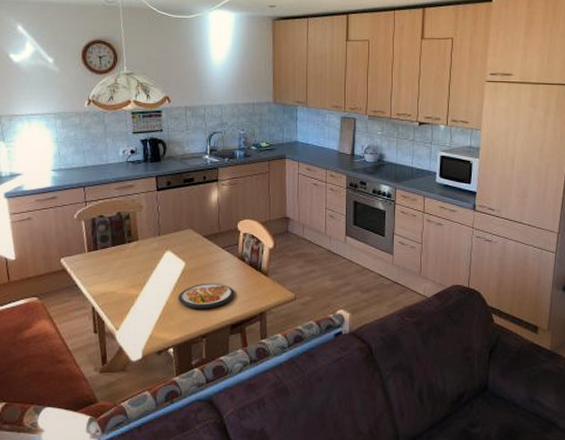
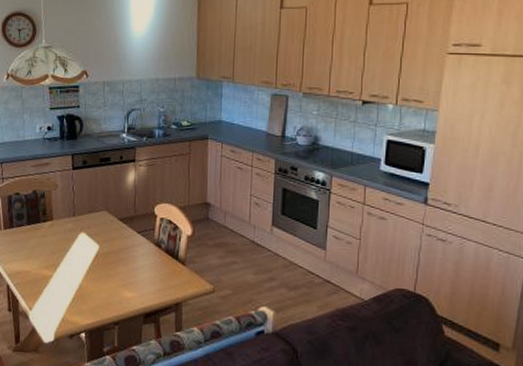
dish: present [178,283,235,309] -> none [91,268,150,296]

